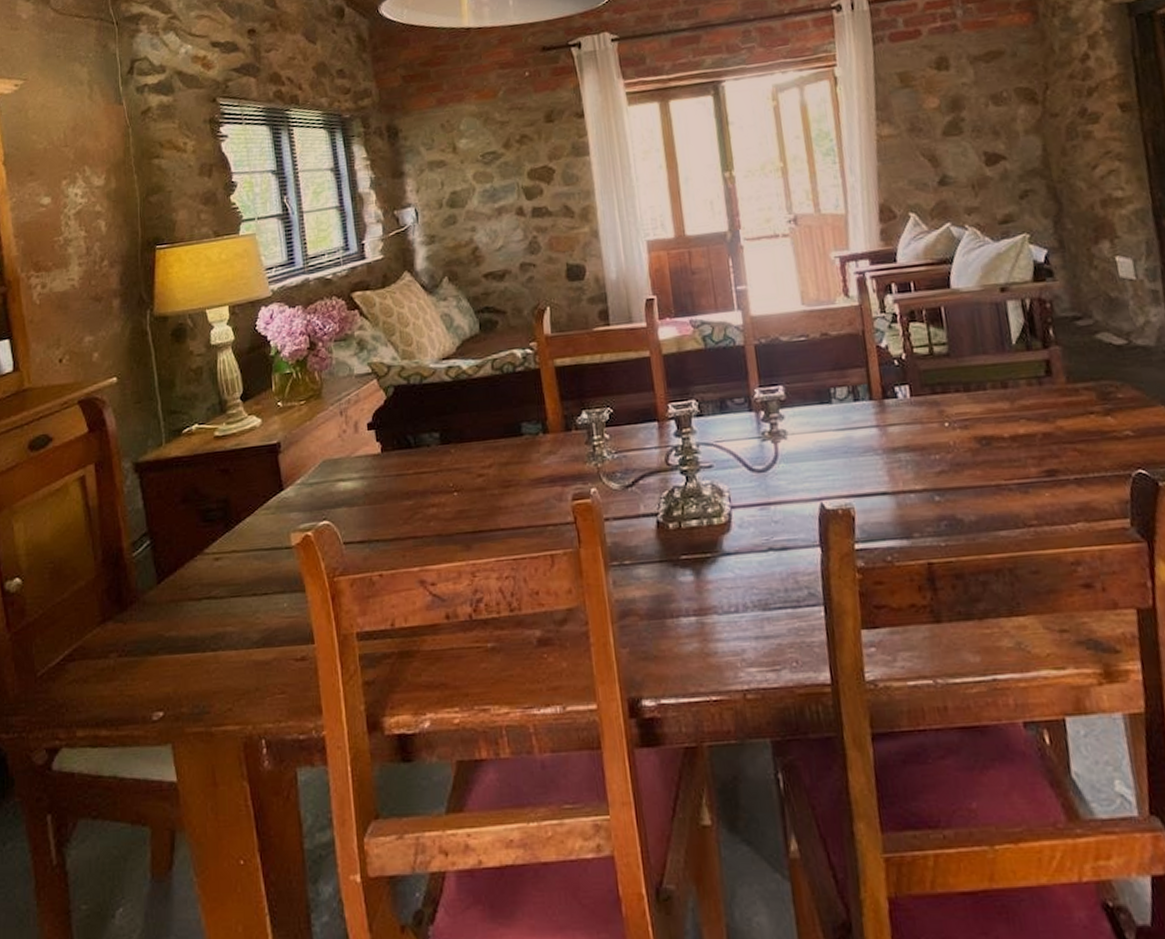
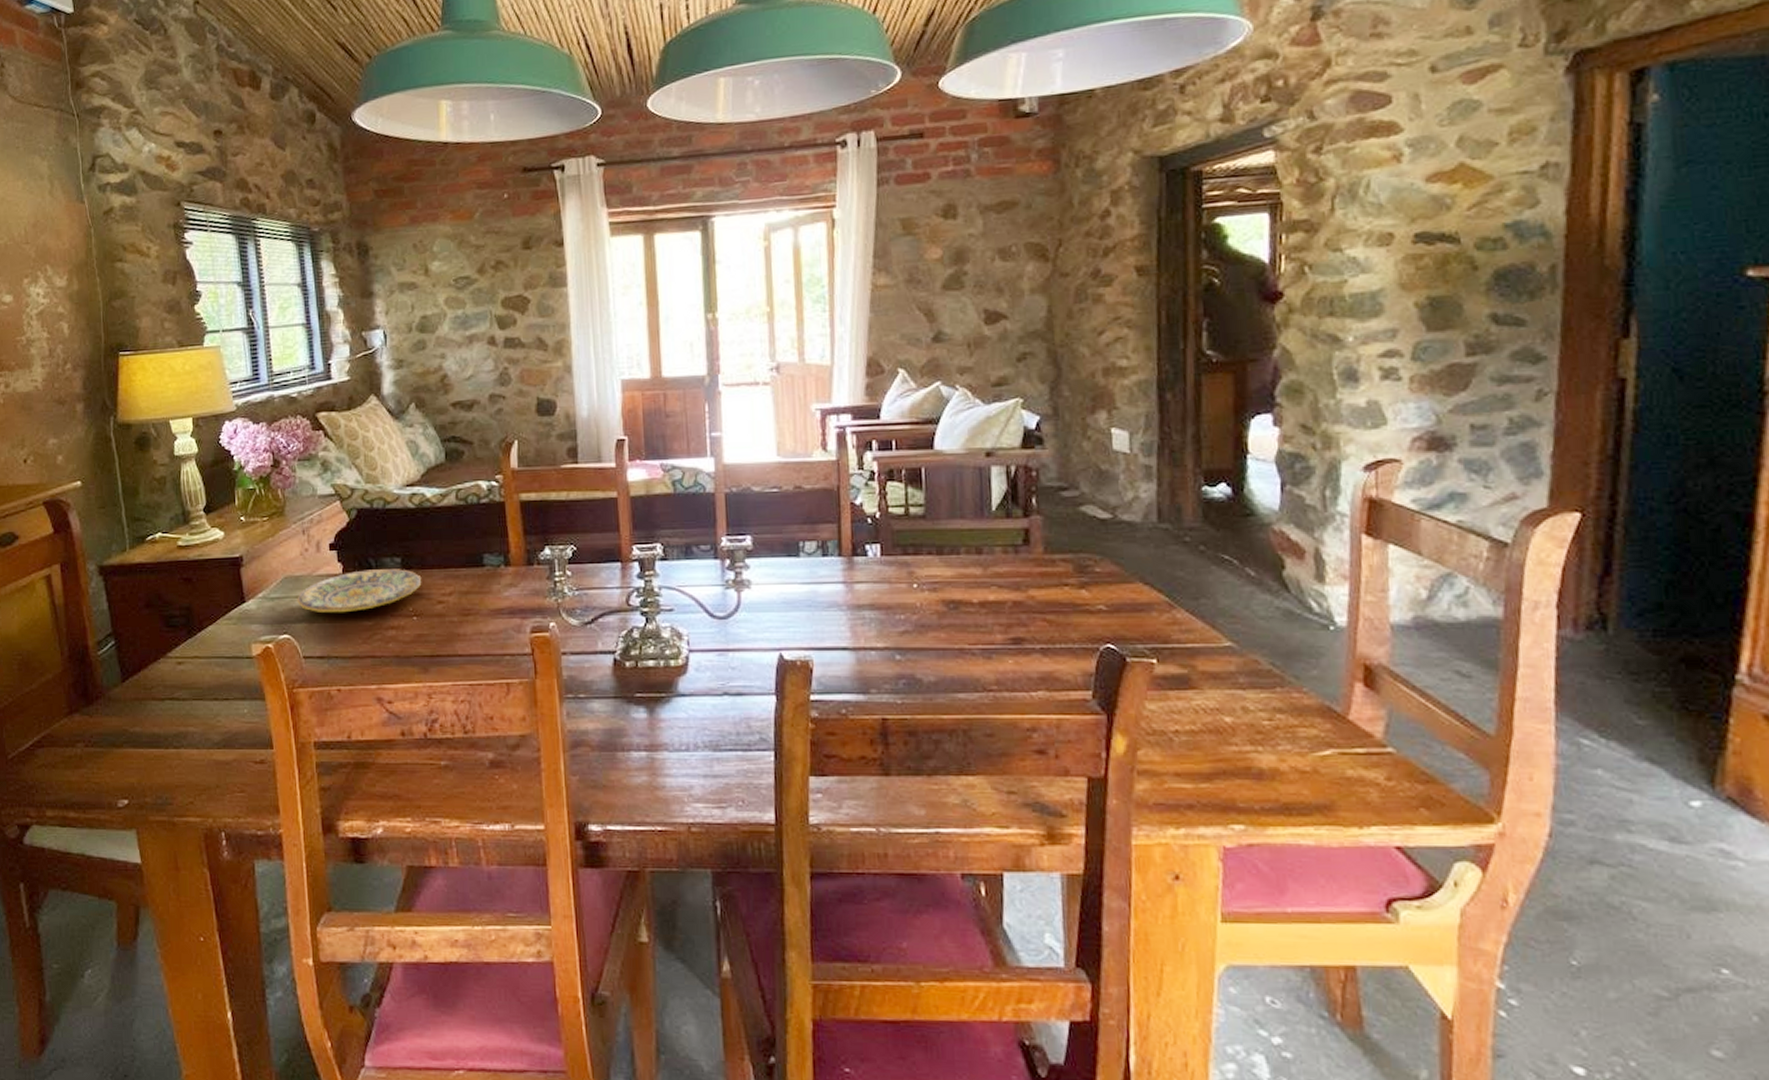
plate: none [336,444,461,495] -> present [297,569,422,613]

